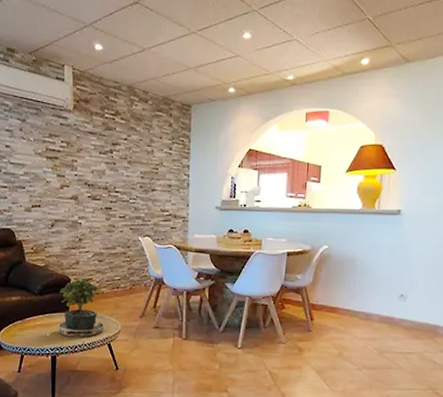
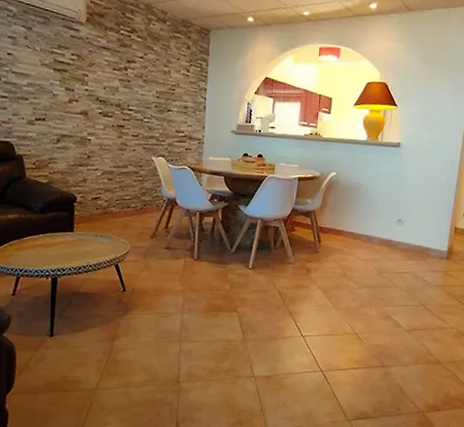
potted plant: present [42,276,105,338] -> none [42,195,112,258]

